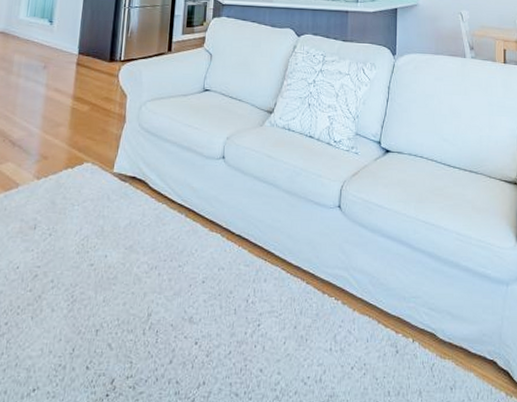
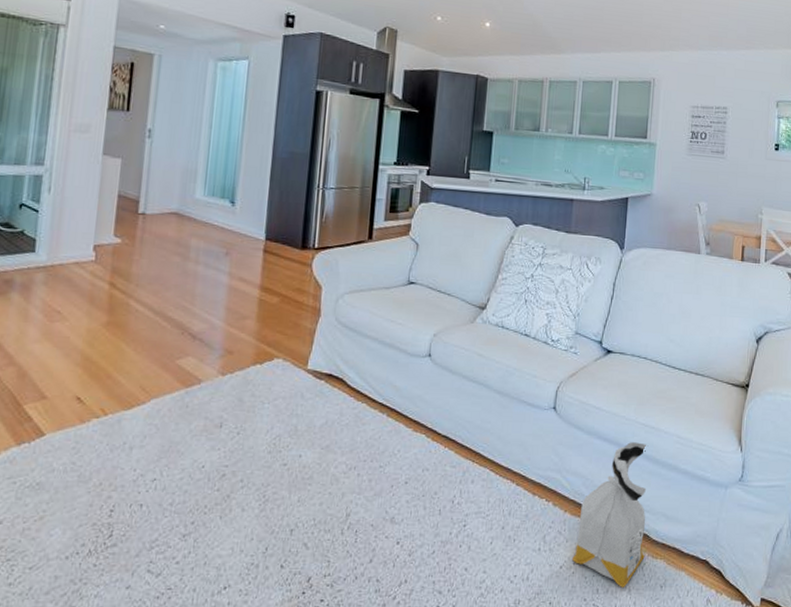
bag: none [363,239,433,390] -> present [572,442,649,587]

